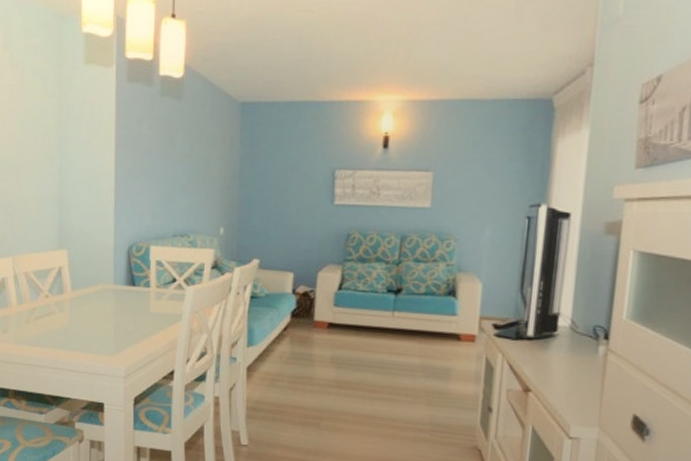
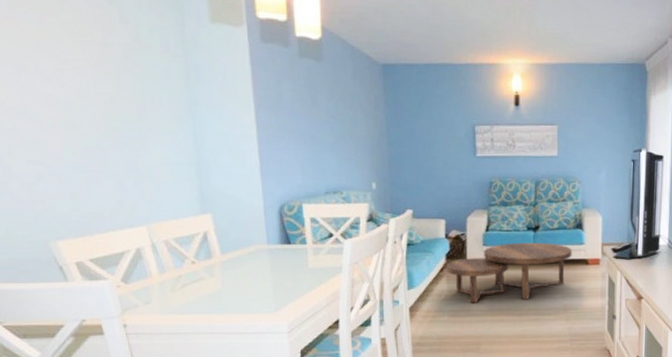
coffee table: none [290,306,441,374] -> present [446,242,572,303]

